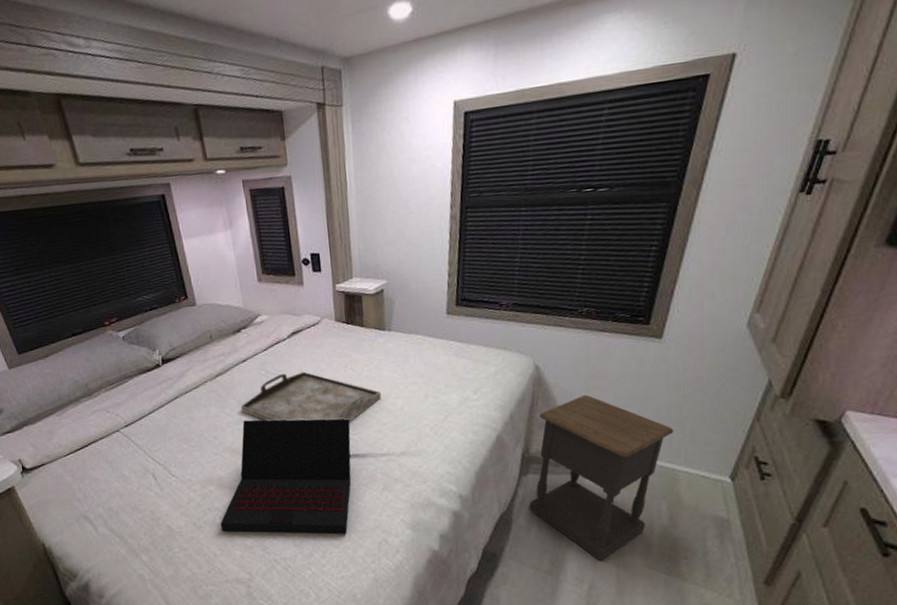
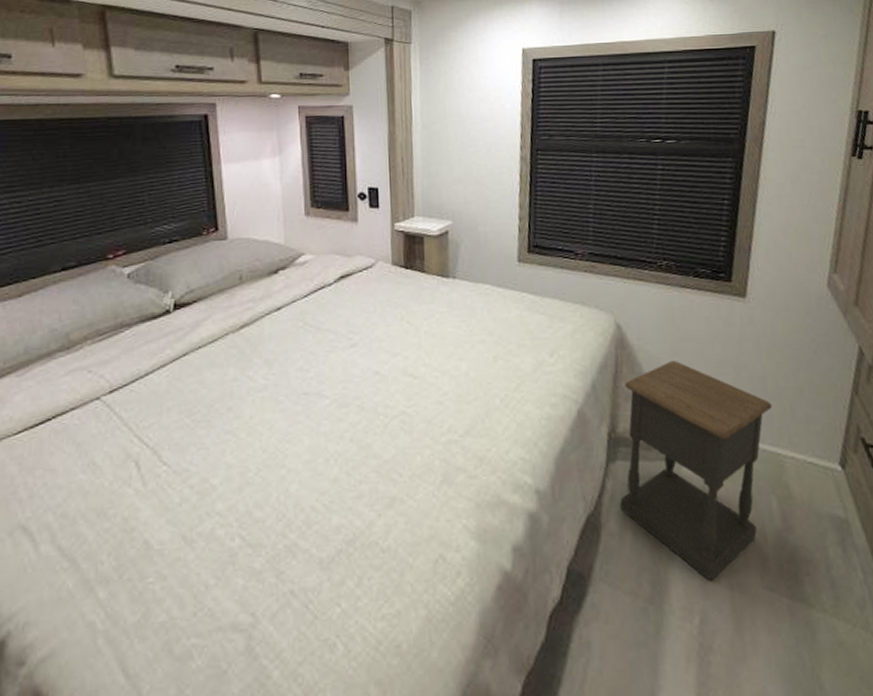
laptop: present [220,418,351,534] -> none [220,385,404,549]
serving tray: present [240,371,381,422] -> none [267,324,442,390]

